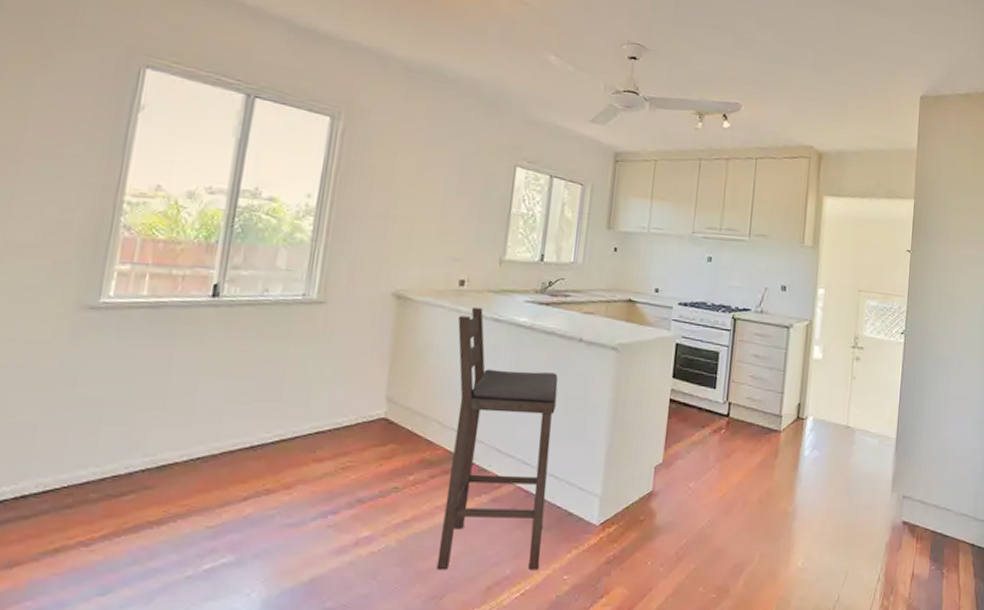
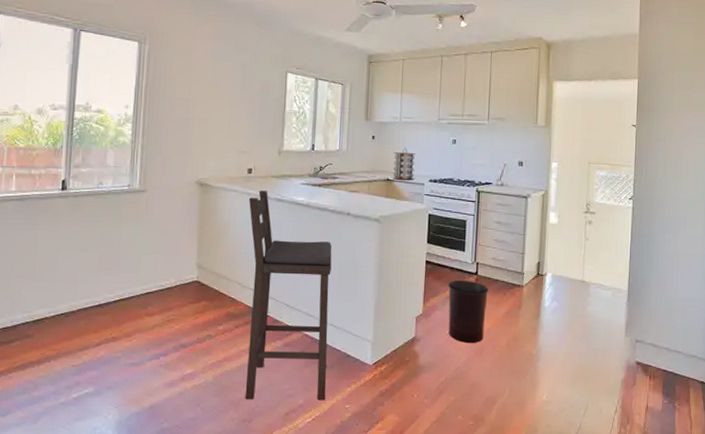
spice rack: none [635,264,664,304] -> present [392,148,416,181]
waste bin: none [692,422,742,498] -> present [448,279,489,343]

